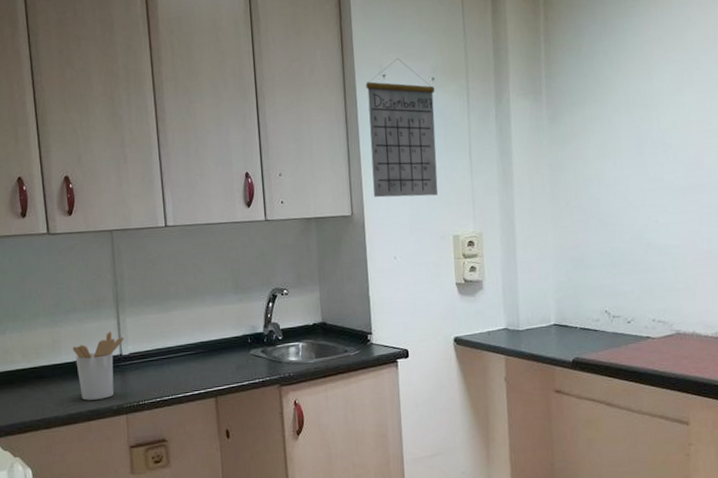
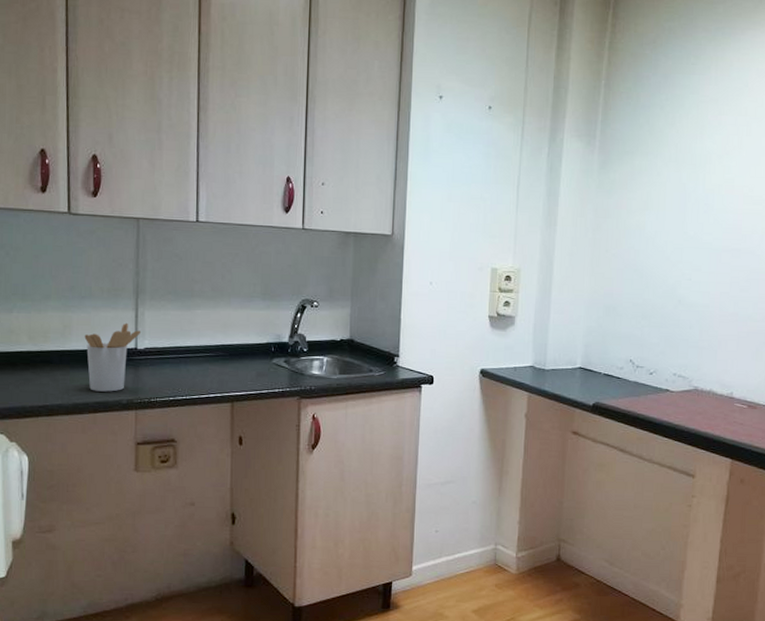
calendar: present [366,58,439,198] -> none [416,81,491,226]

